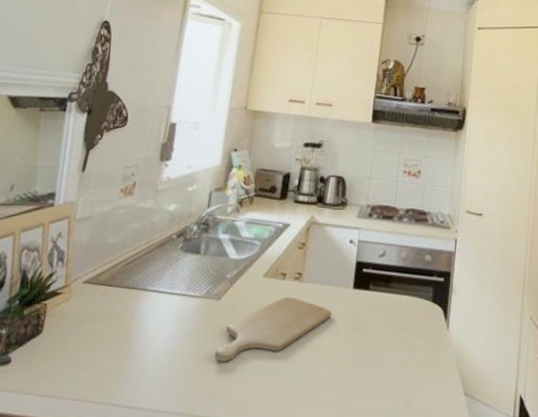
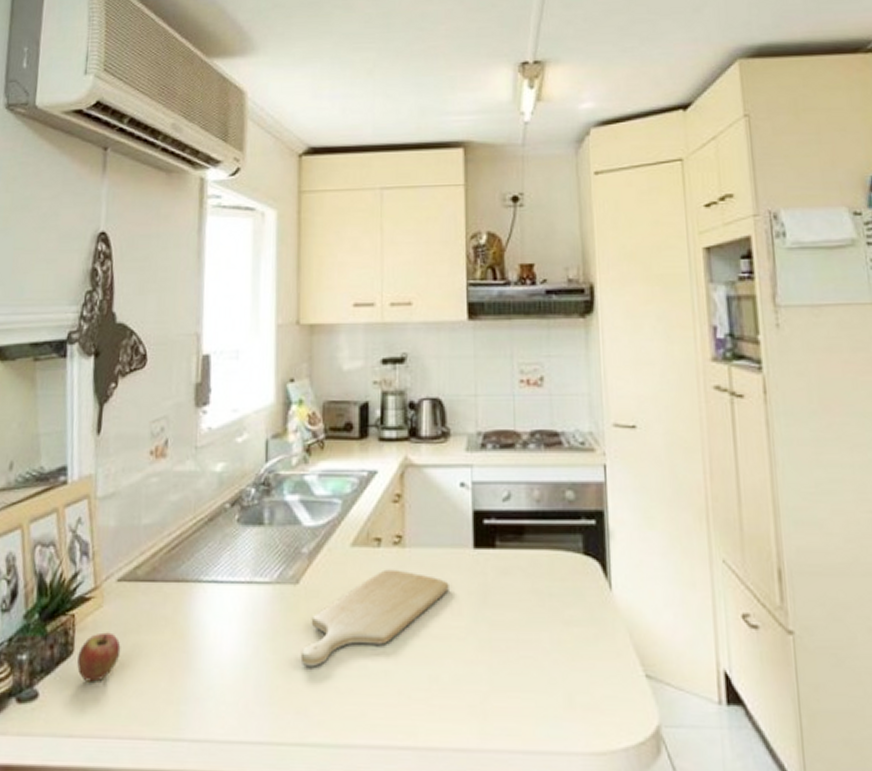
fruit: none [44,320,80,356] -> present [77,632,121,682]

